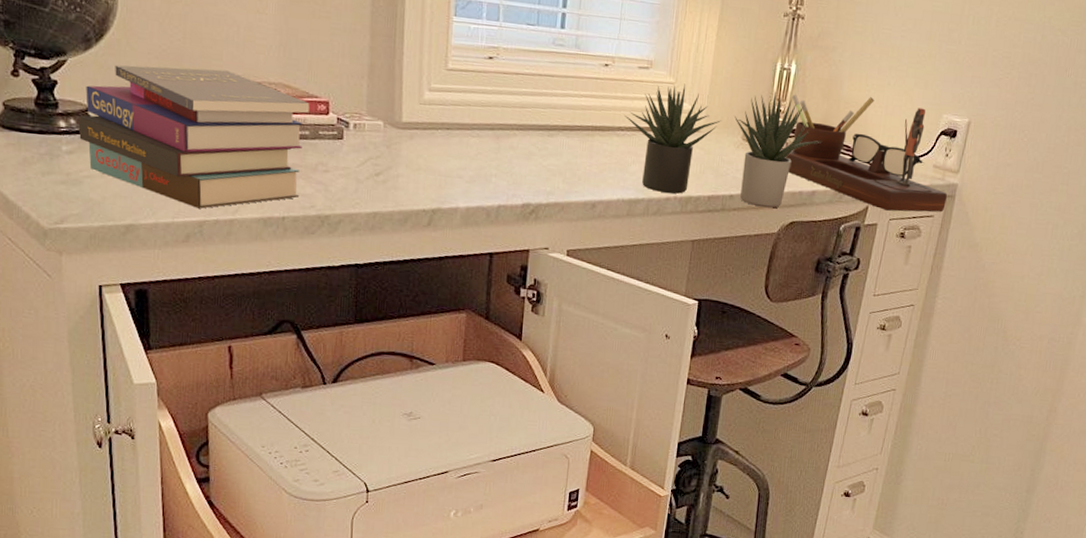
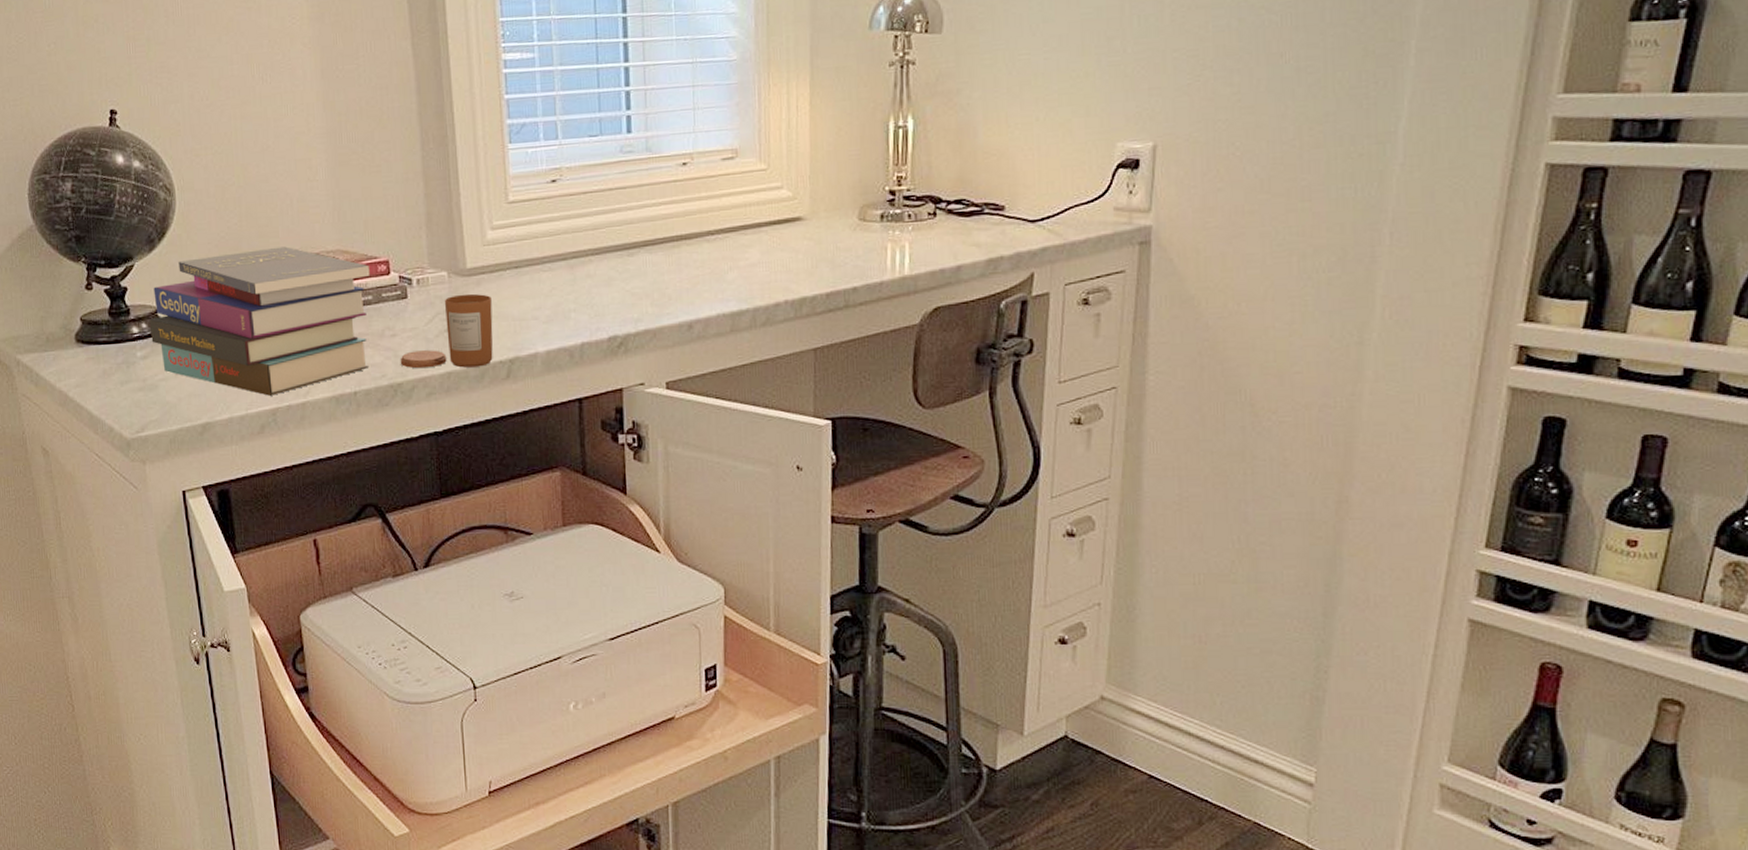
candle: none [329,144,422,212] -> present [400,293,493,369]
succulent plant: present [624,83,823,208] -> none [713,155,961,298]
desk organizer: present [780,95,948,213] -> none [908,140,1141,276]

